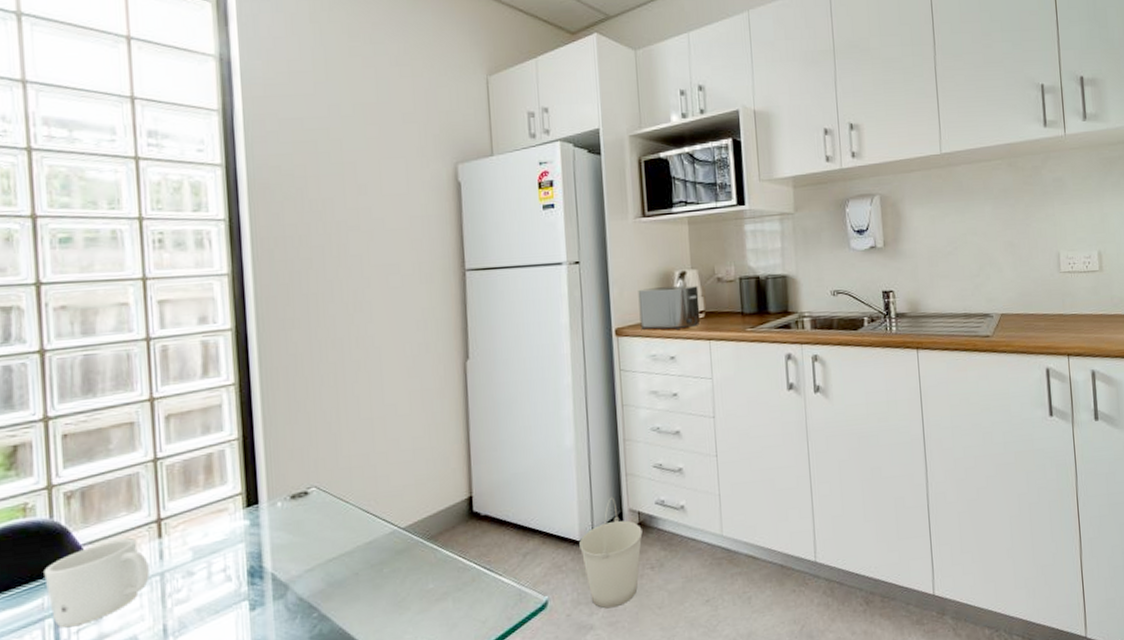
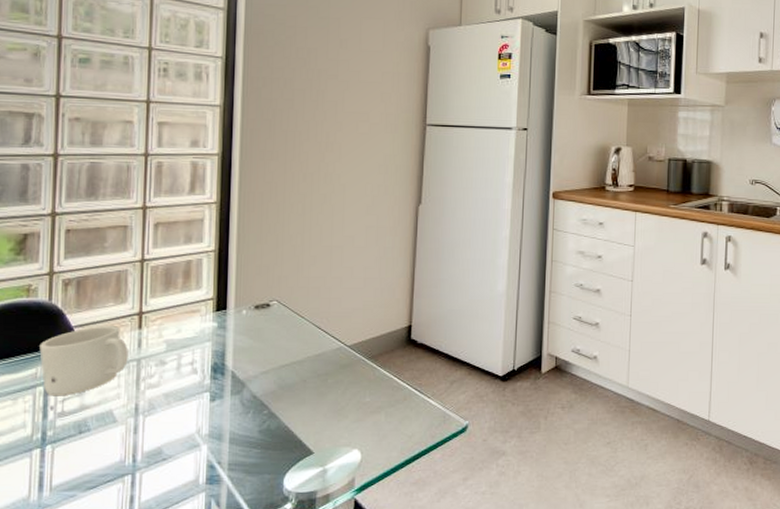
bucket: present [579,497,643,609] -> none [501,340,558,439]
toaster: present [638,285,701,330] -> none [575,159,631,199]

